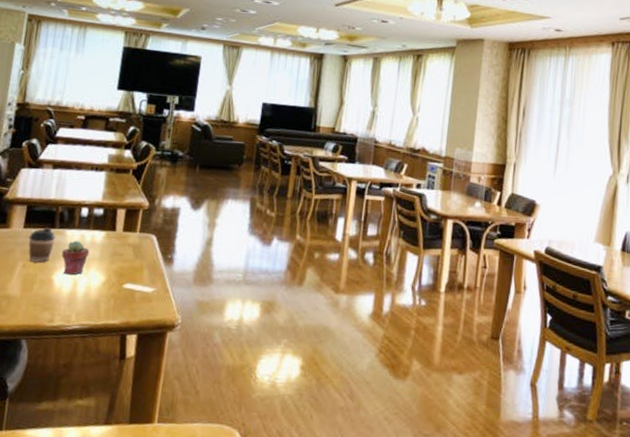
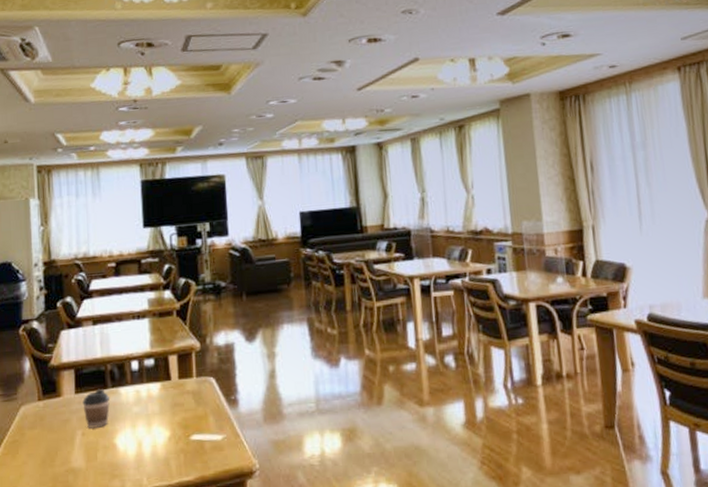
potted succulent: present [61,240,90,275] -> none [120,397,148,436]

